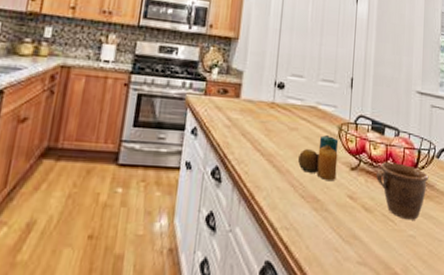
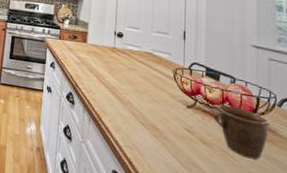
candle: present [298,135,339,182] -> none [138,76,174,115]

